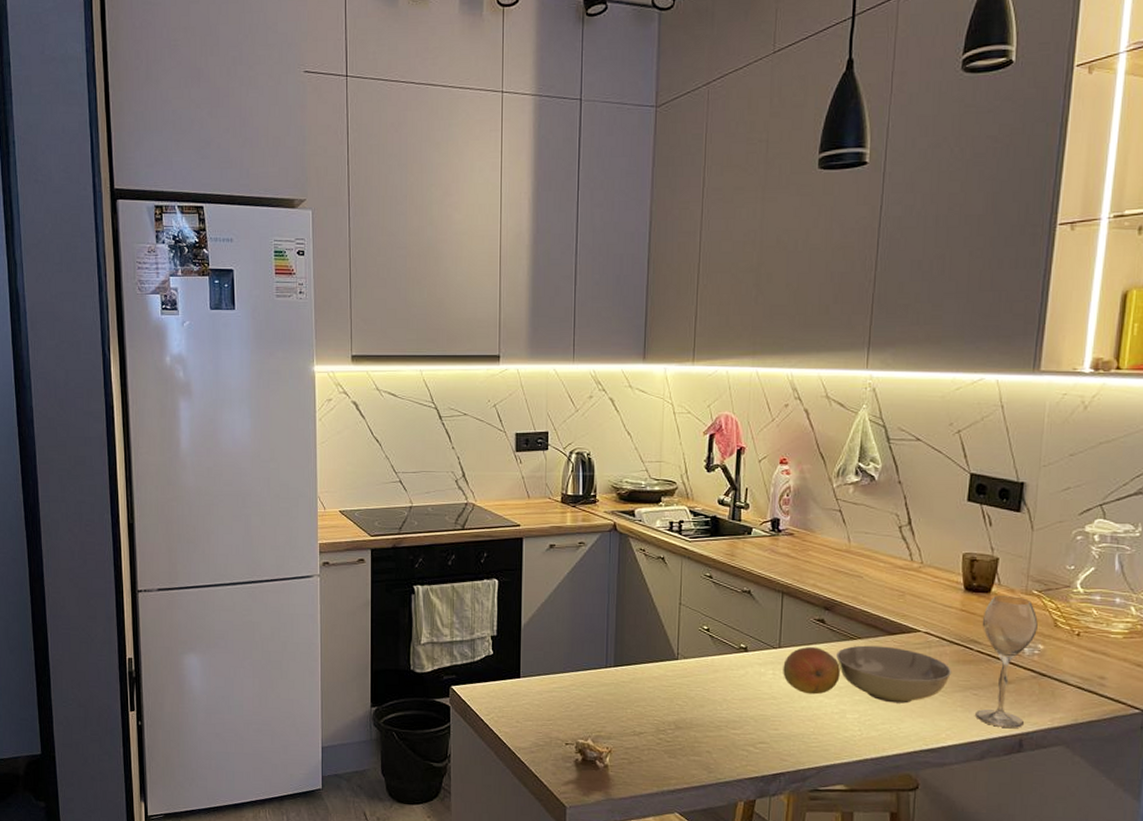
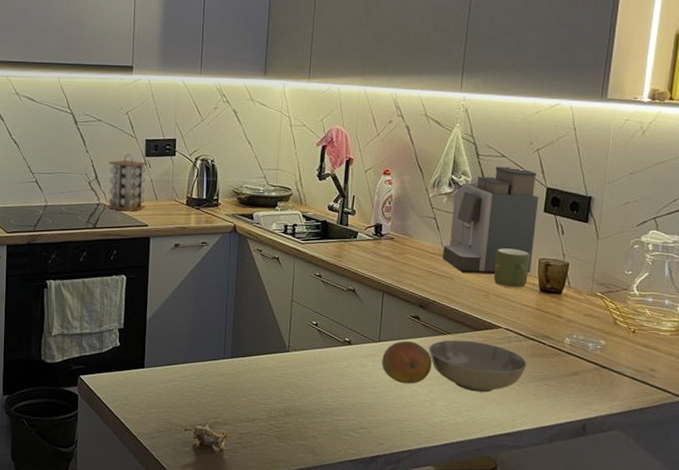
spice rack: none [476,449,519,511] -> present [107,154,148,212]
coffee machine: none [850,451,962,571] -> present [443,166,539,274]
mug: none [910,542,953,588] -> present [494,248,531,289]
wineglass: present [975,596,1038,729] -> none [547,297,601,415]

